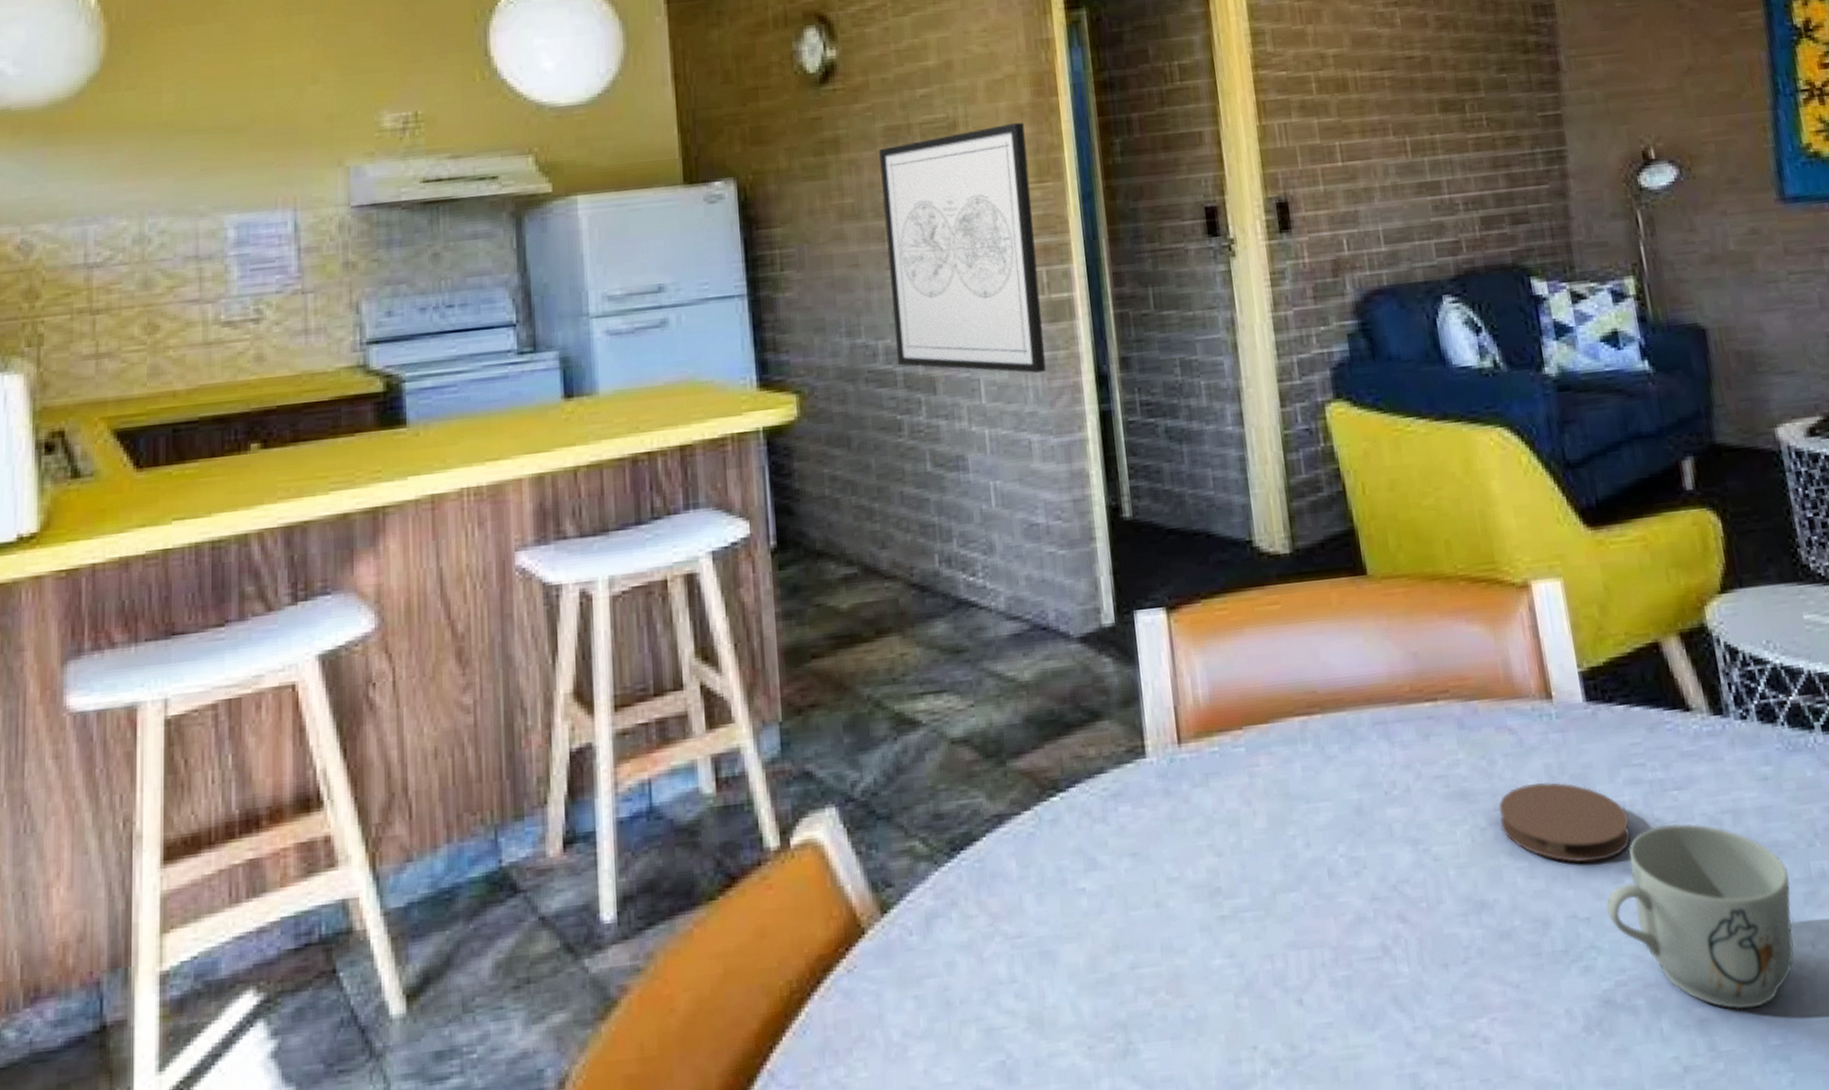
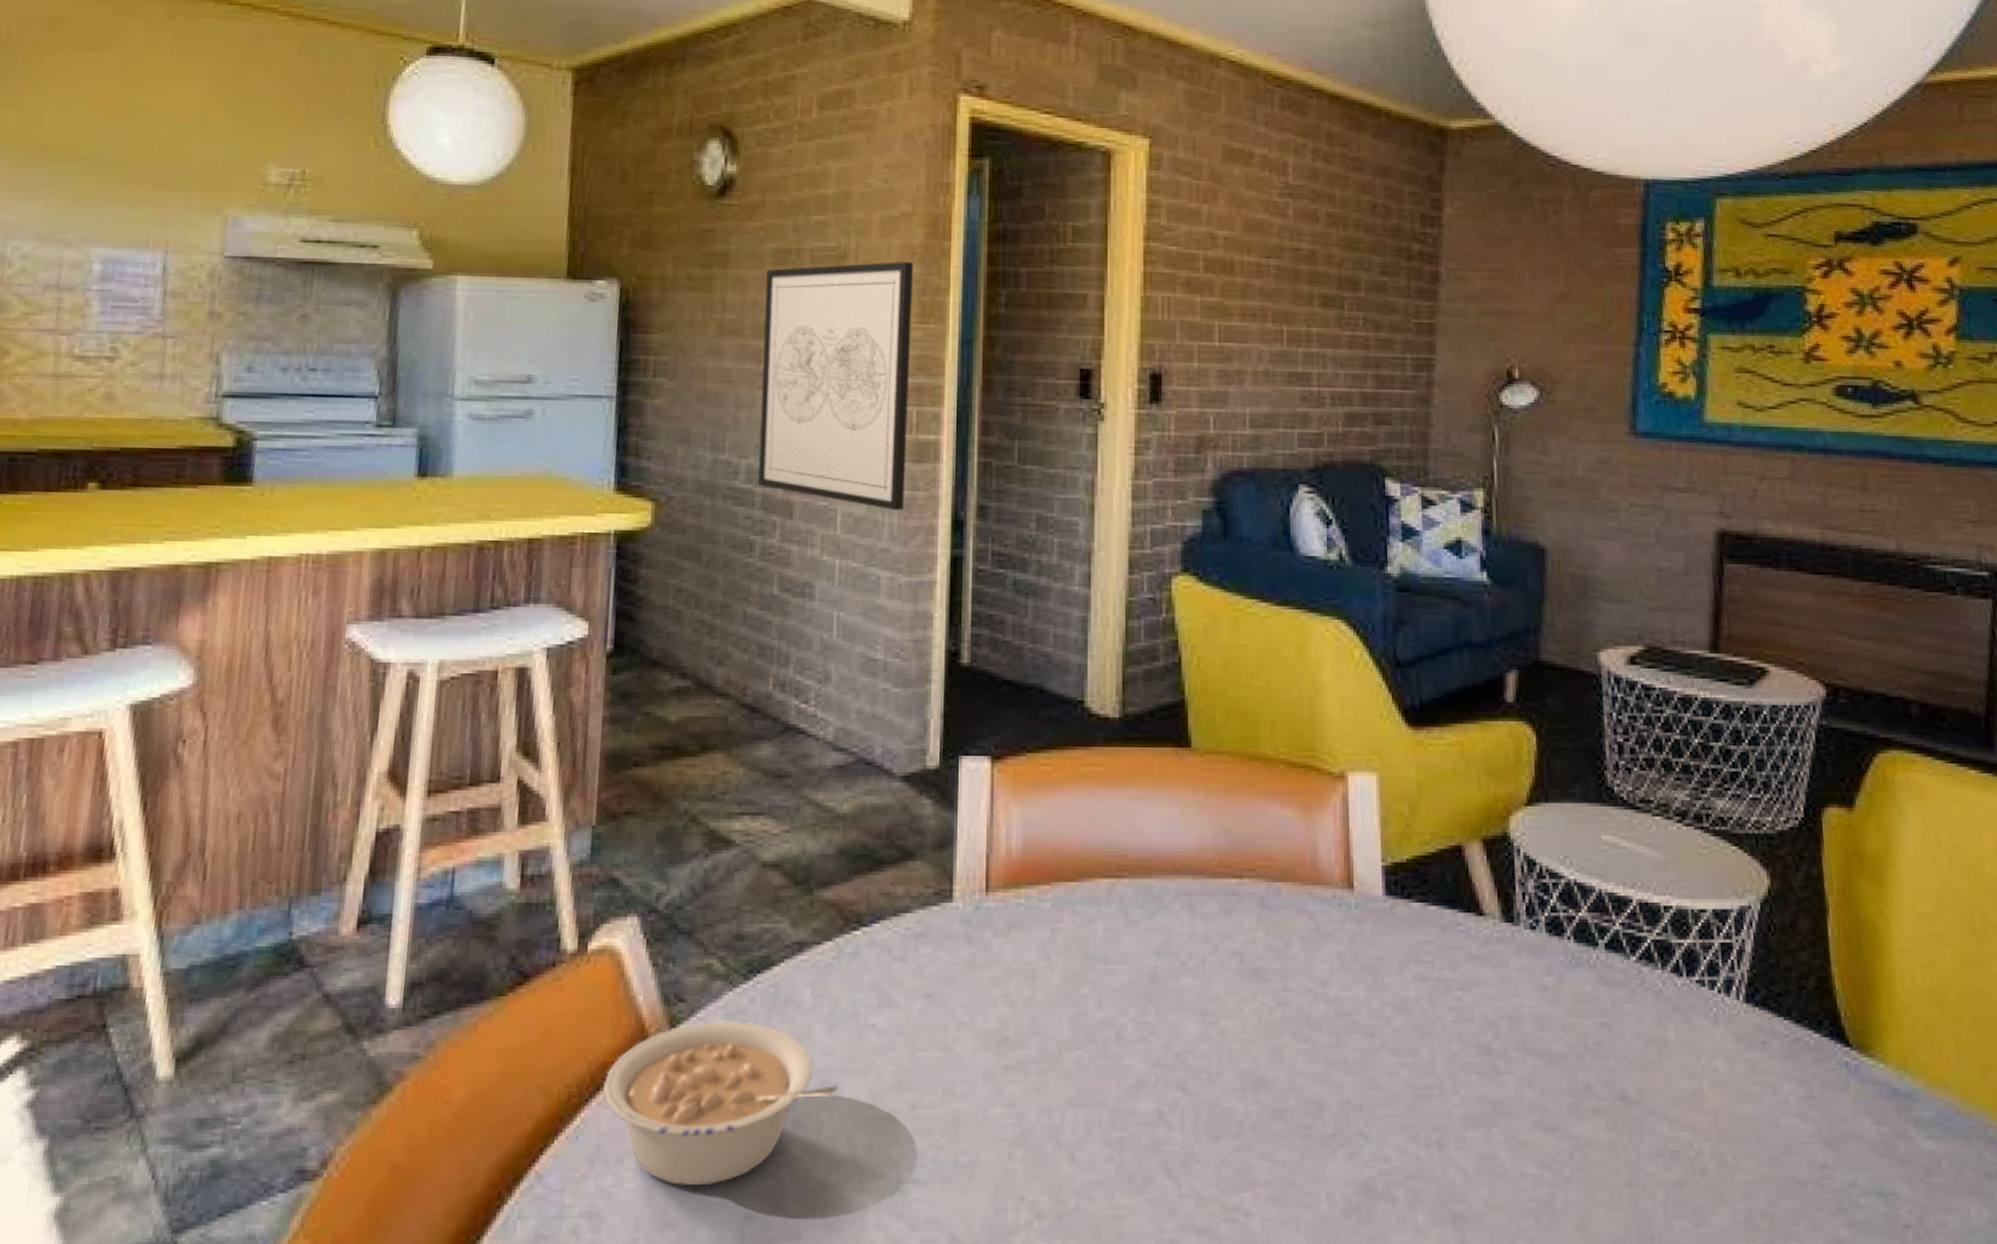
legume: none [824,899,1056,1069] -> present [603,1020,839,1186]
coaster: present [1498,782,1632,863] -> none [1289,969,1412,1051]
mug: present [1606,824,1794,1010] -> none [1380,1023,1556,1210]

